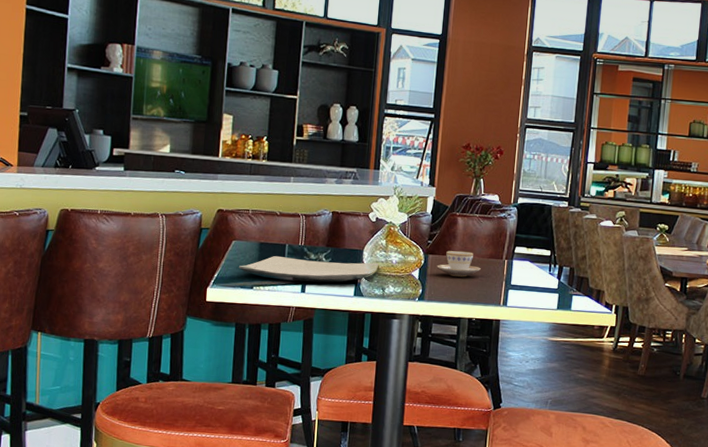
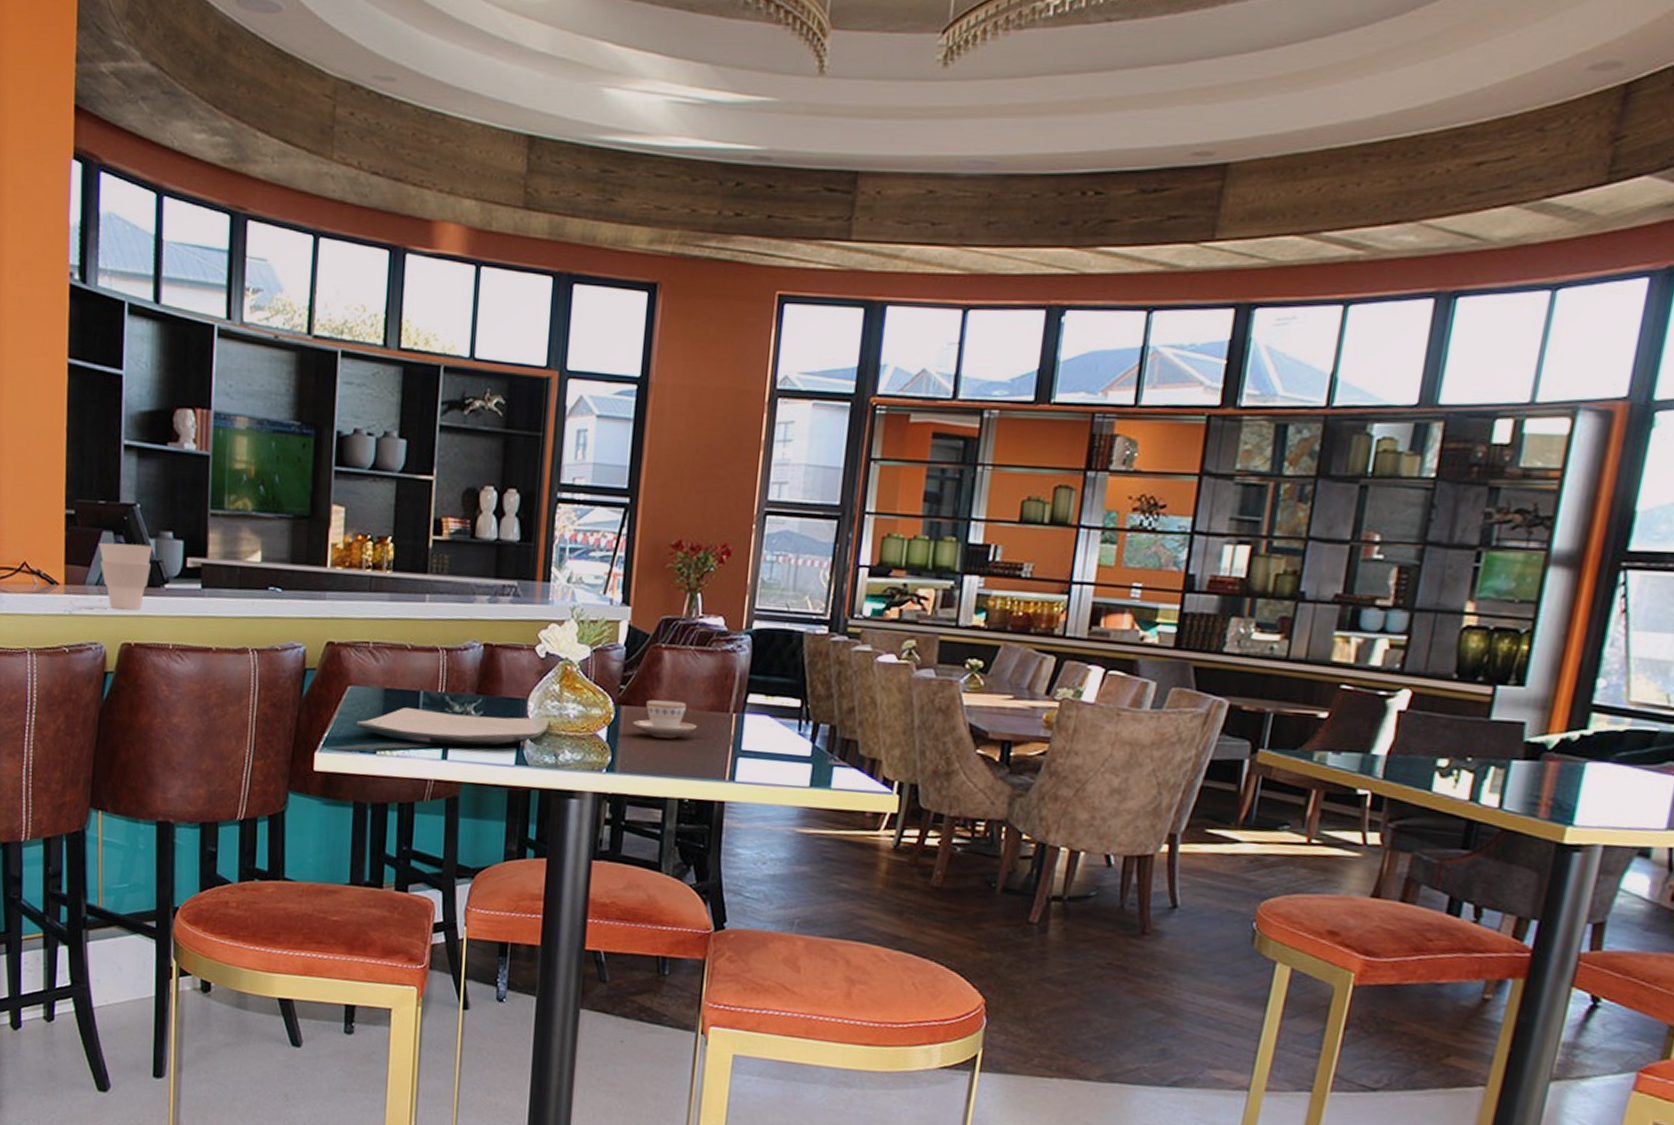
cup: none [45,136,87,186] -> present [99,542,153,611]

